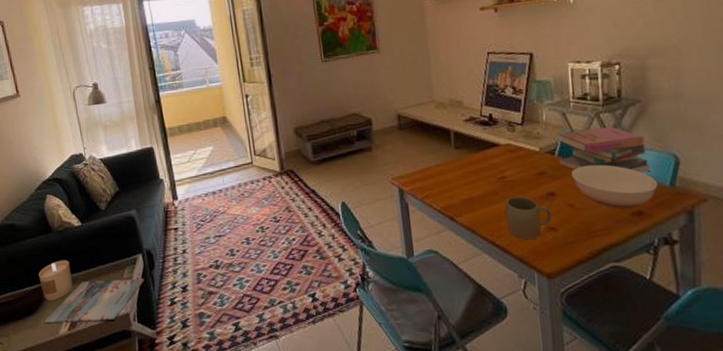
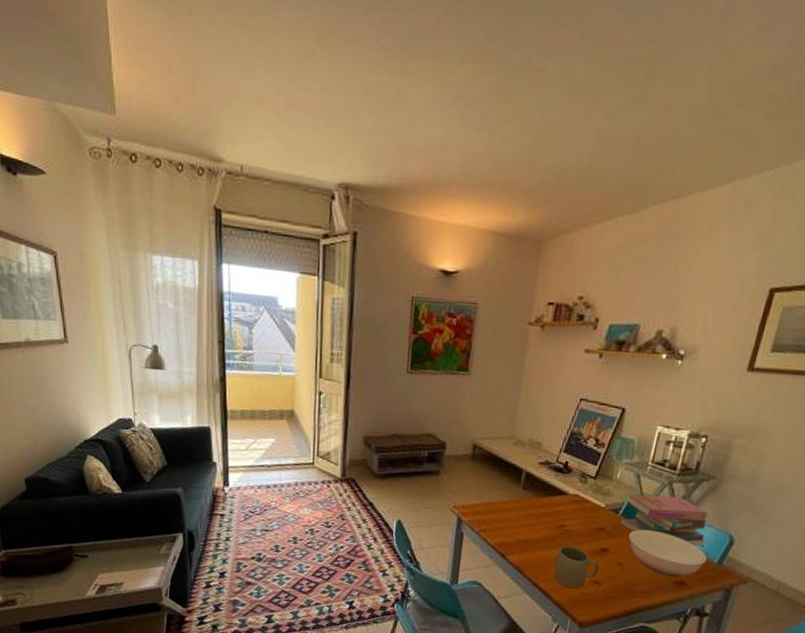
candle: present [39,260,73,301] -> none [70,524,106,563]
magazine: present [44,278,145,324] -> none [71,549,182,592]

